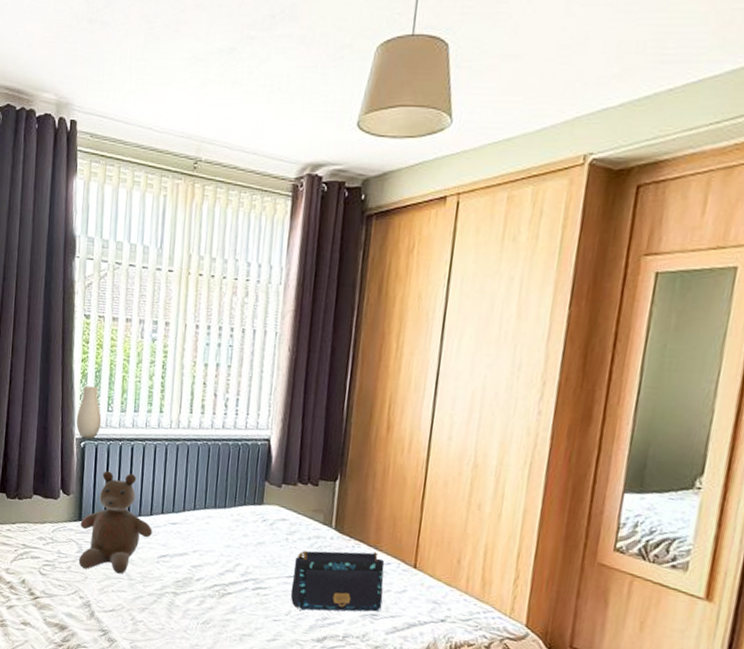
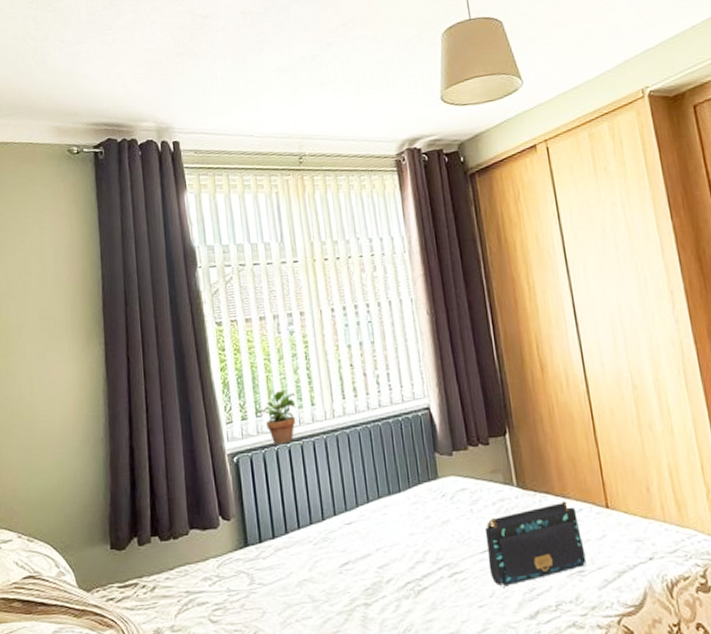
vase: present [76,385,102,440] -> none [224,394,252,453]
teddy bear: present [78,470,153,574] -> none [247,478,328,602]
potted plant: none [106,391,147,442] -> present [254,389,296,445]

